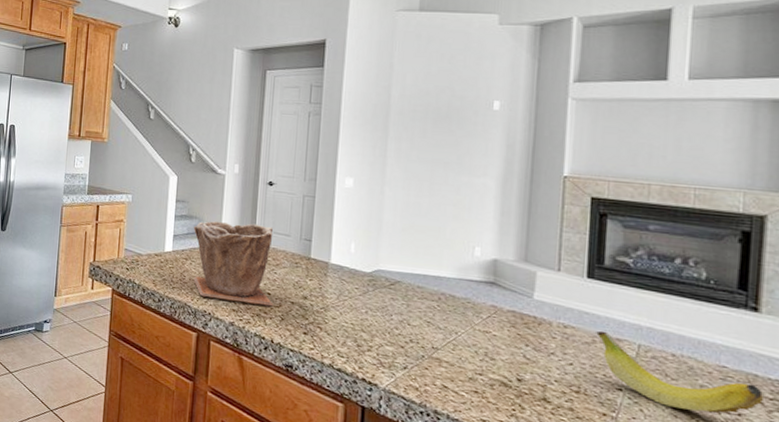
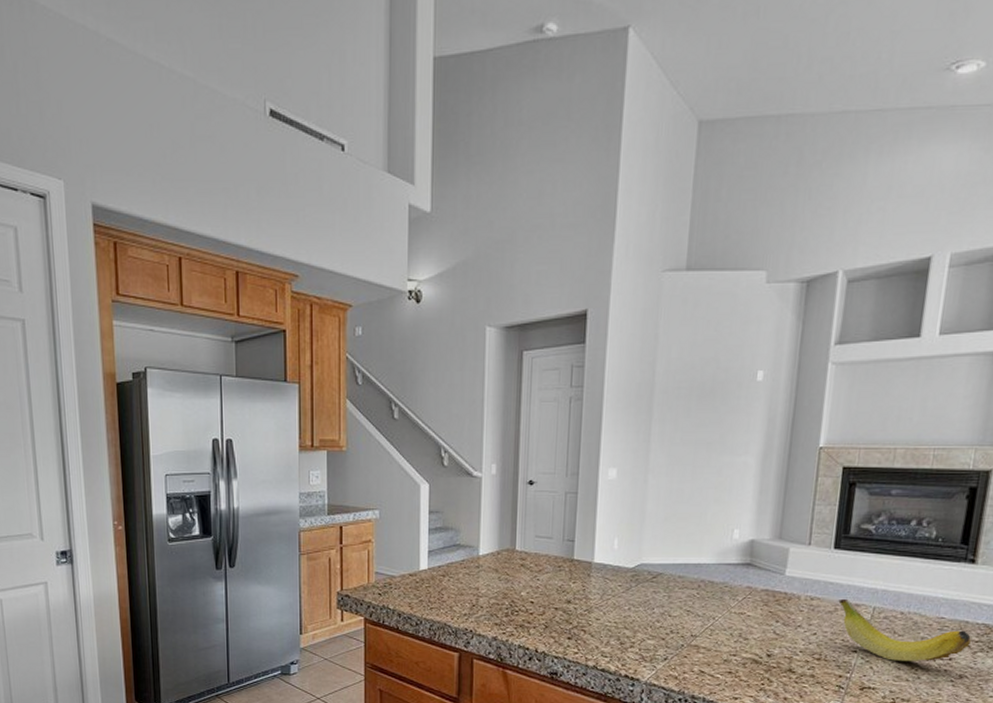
plant pot: present [193,221,274,307] -> none [449,529,537,615]

